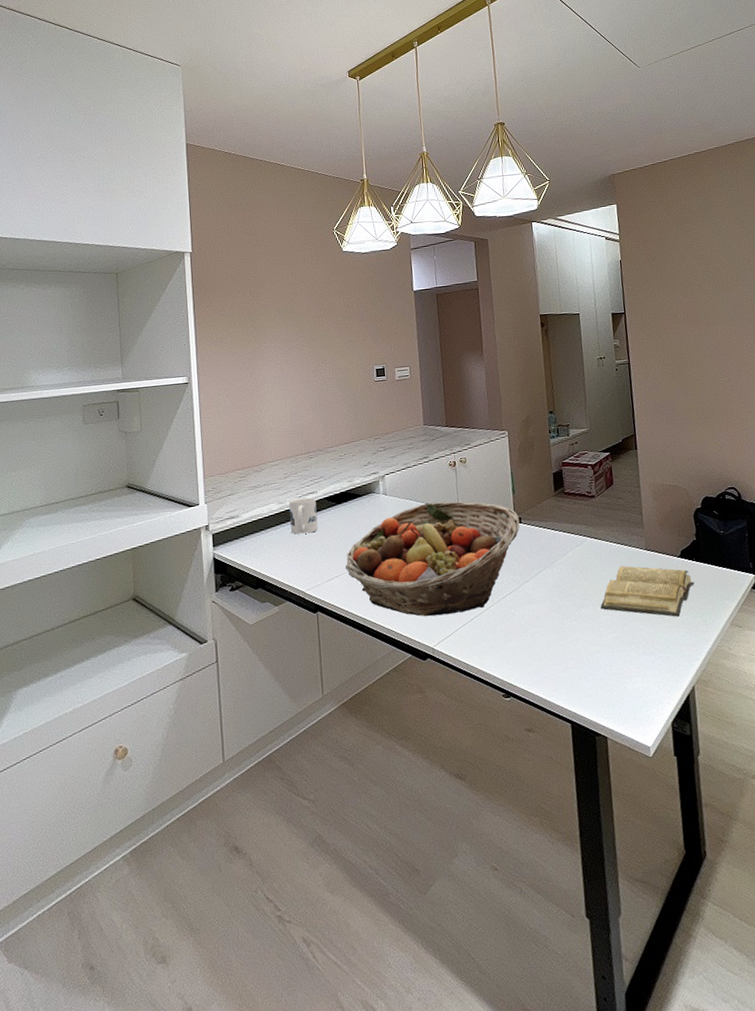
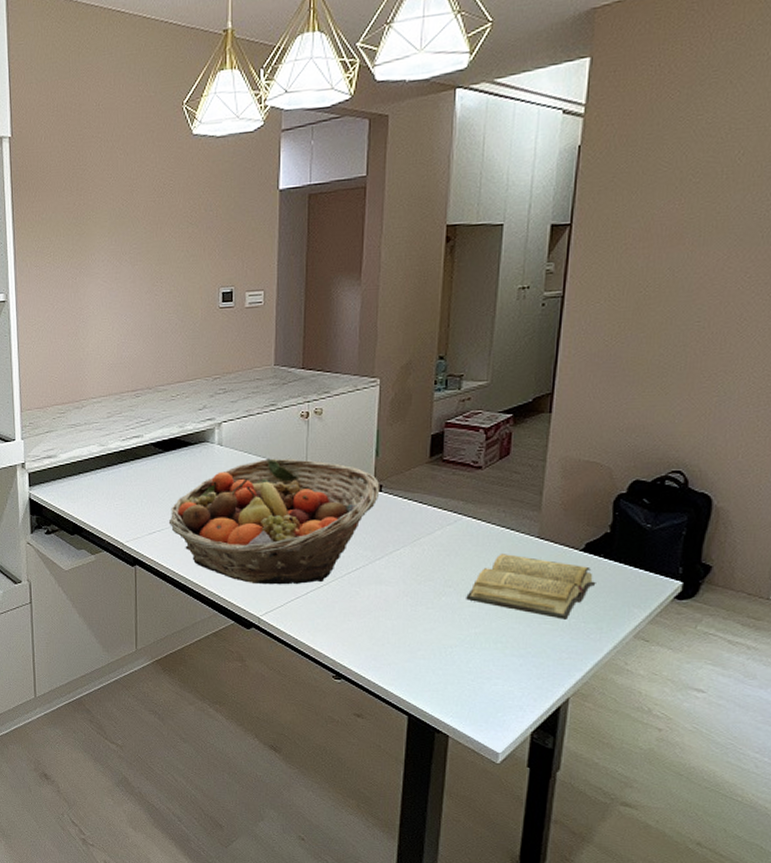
mug: present [289,497,318,535] -> none [110,442,142,481]

